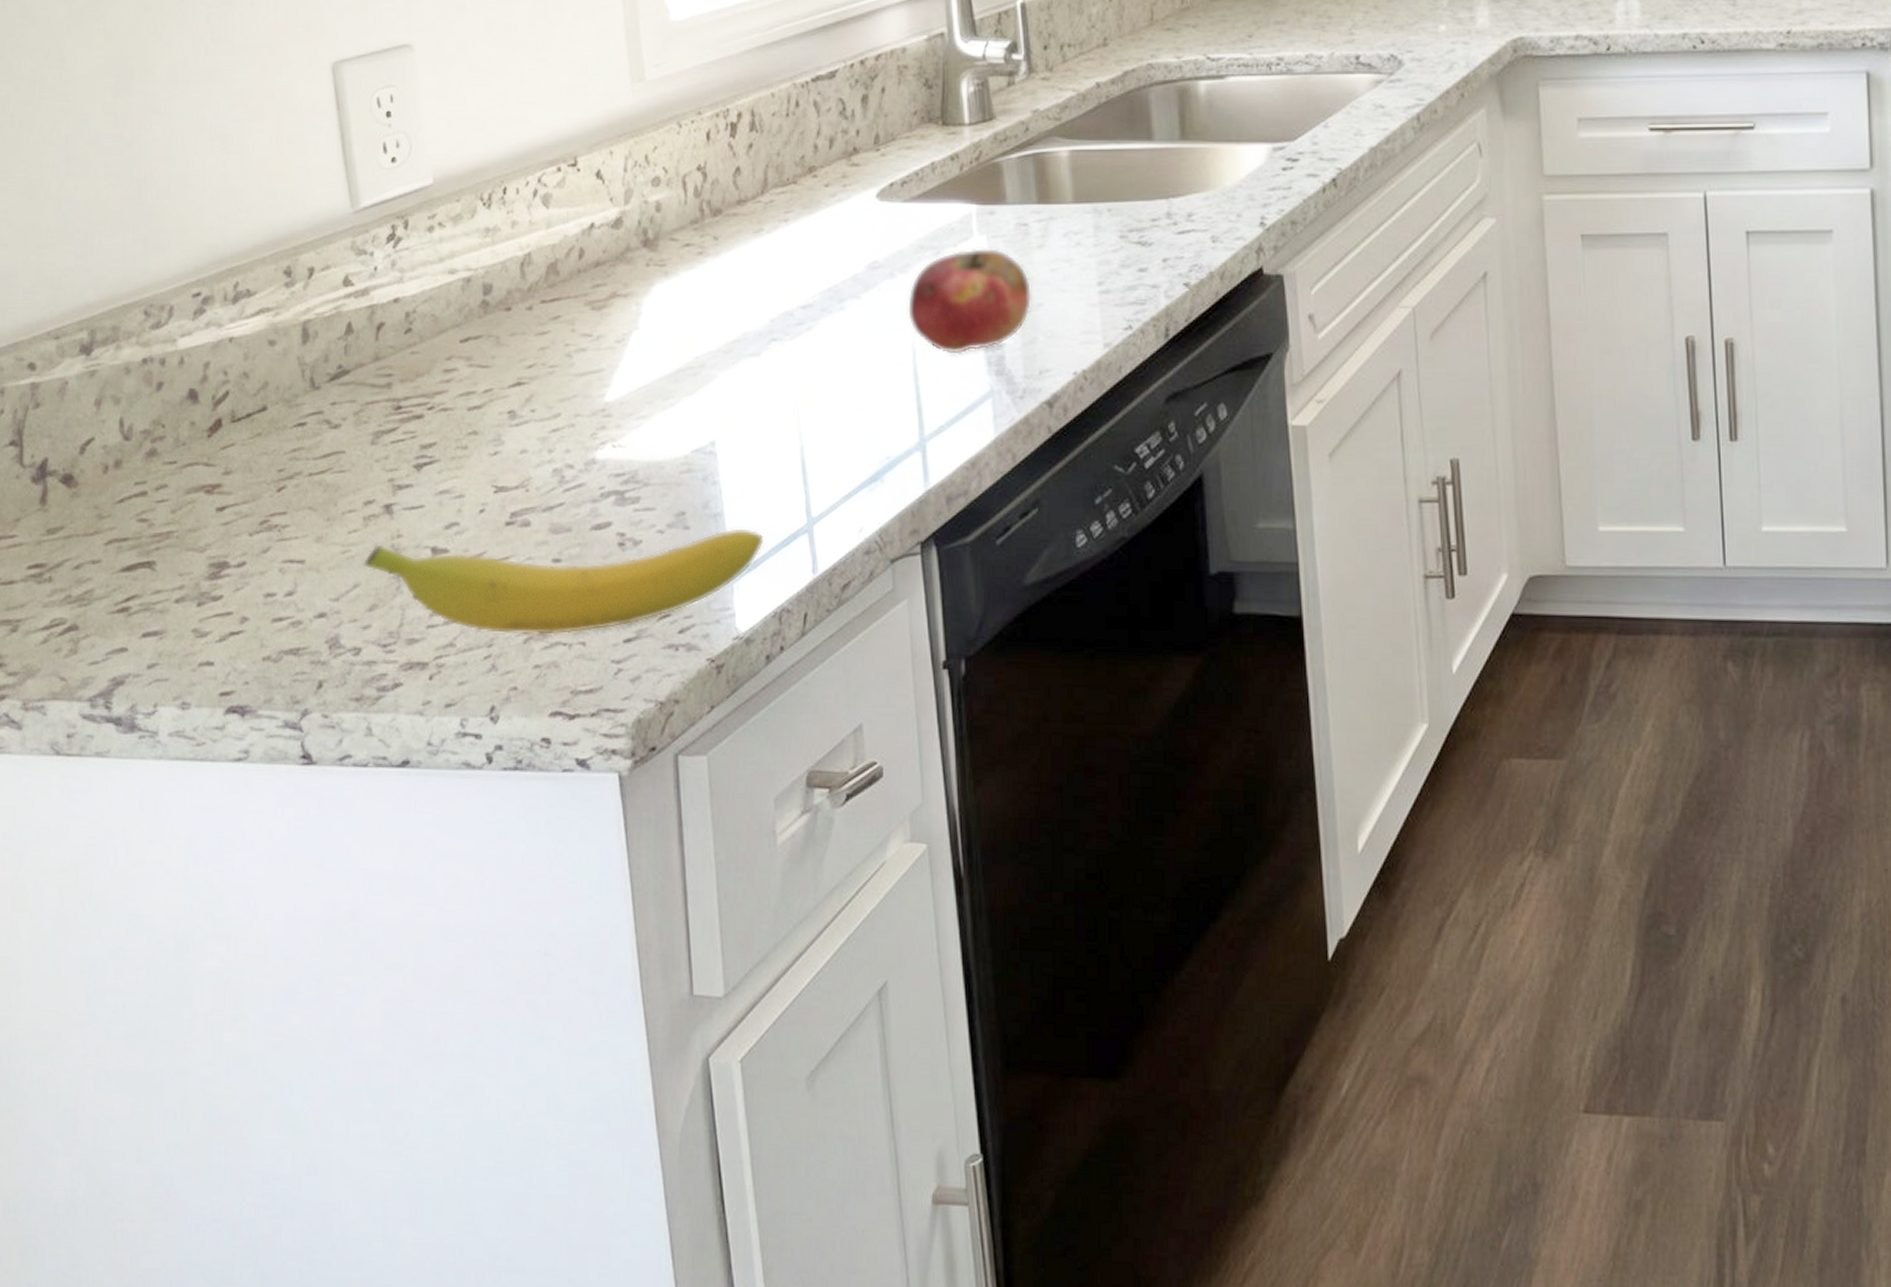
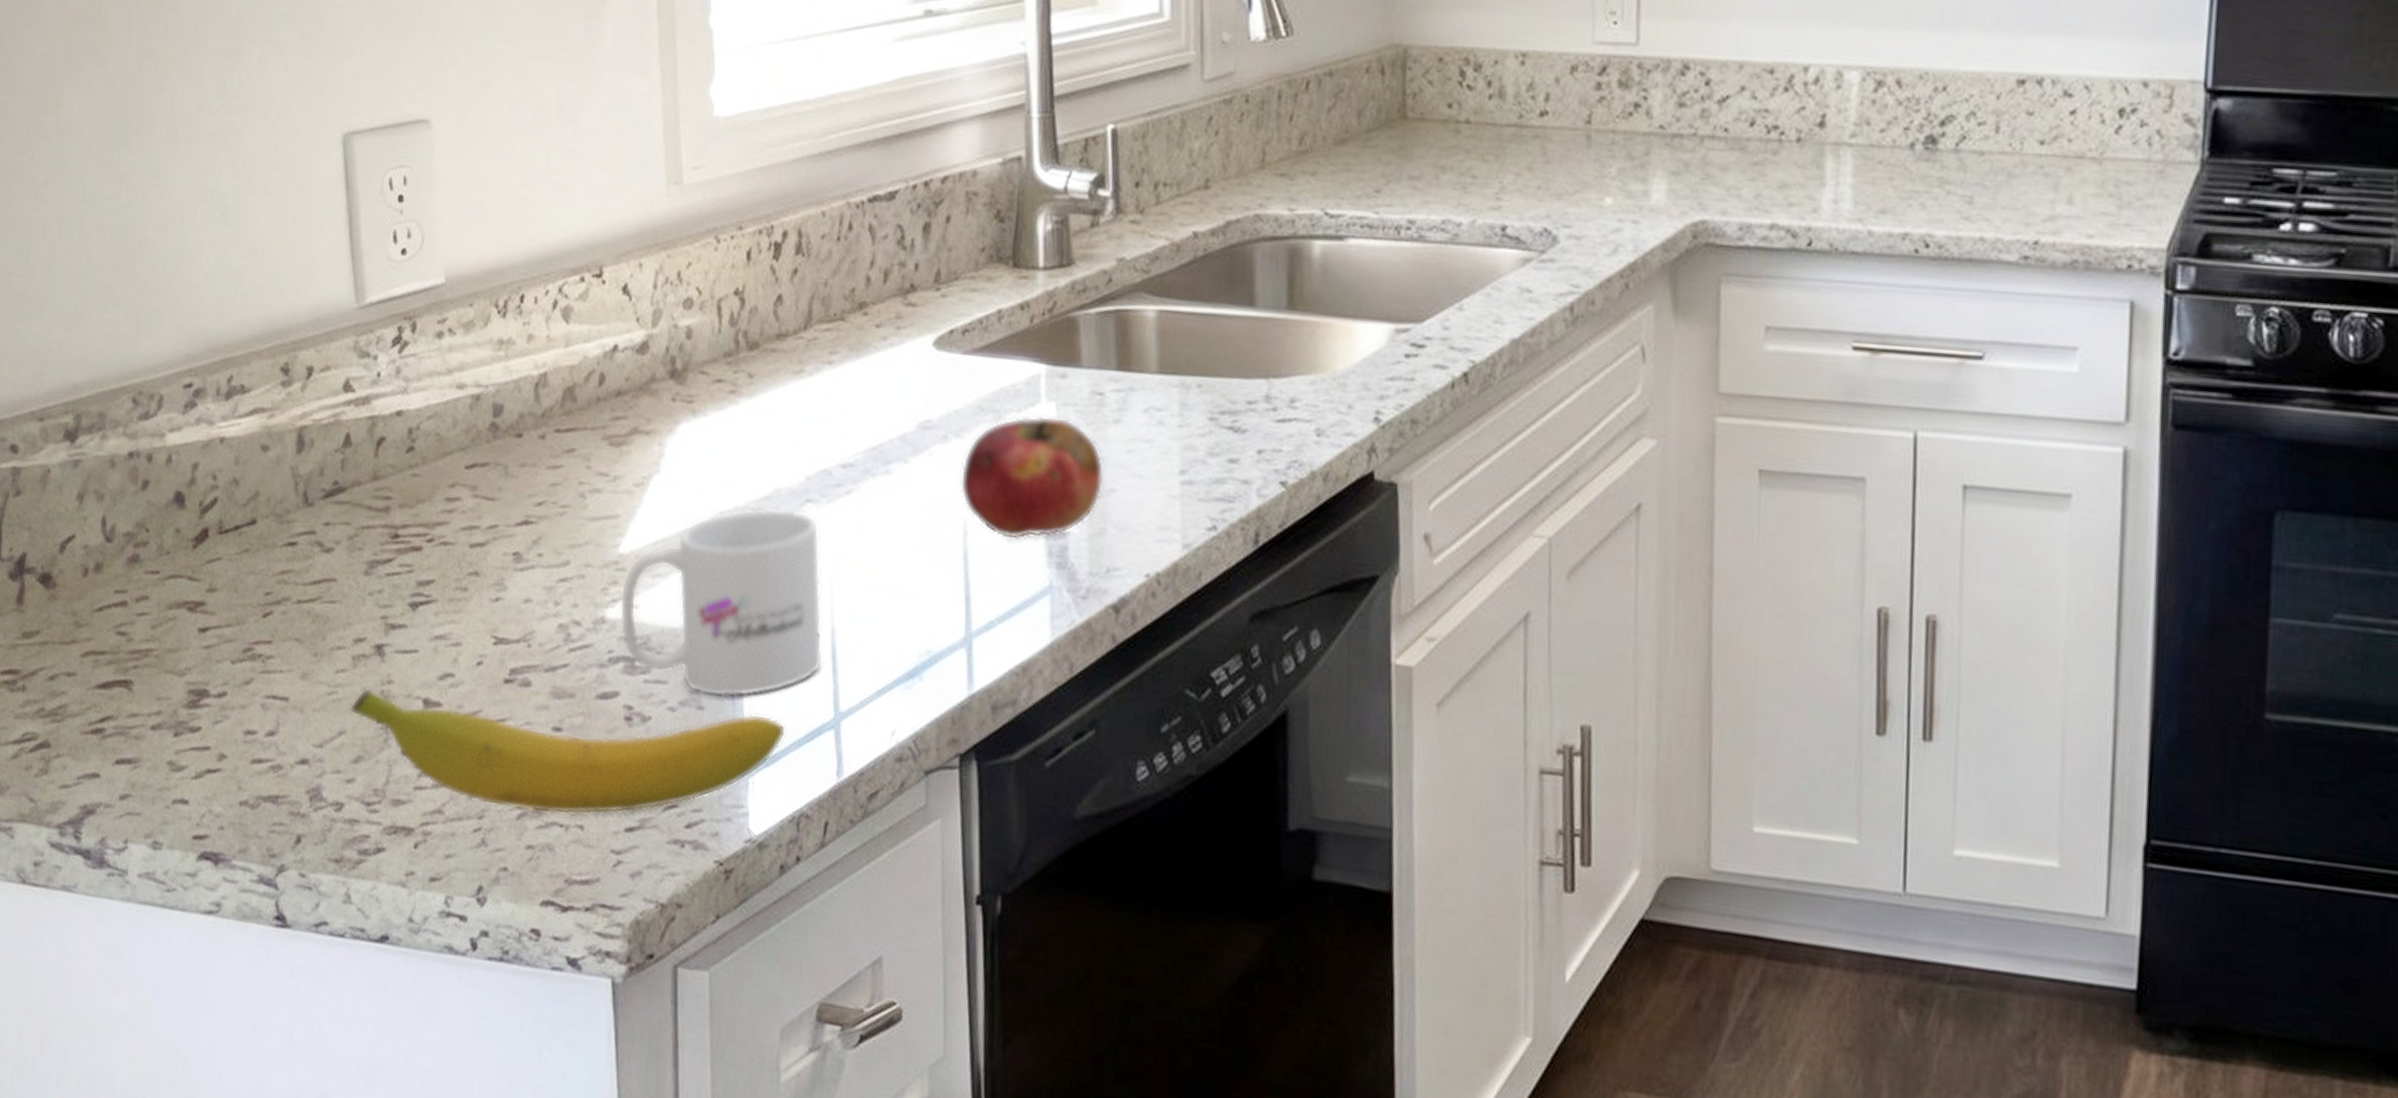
mug: none [608,349,793,517] -> present [619,508,823,698]

